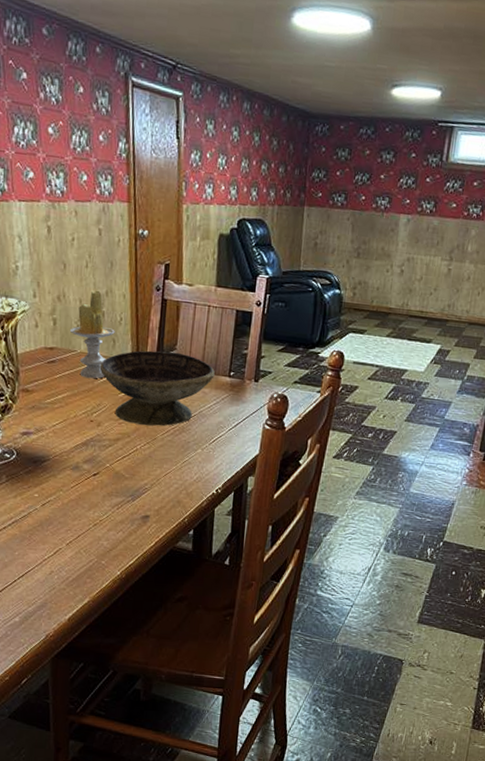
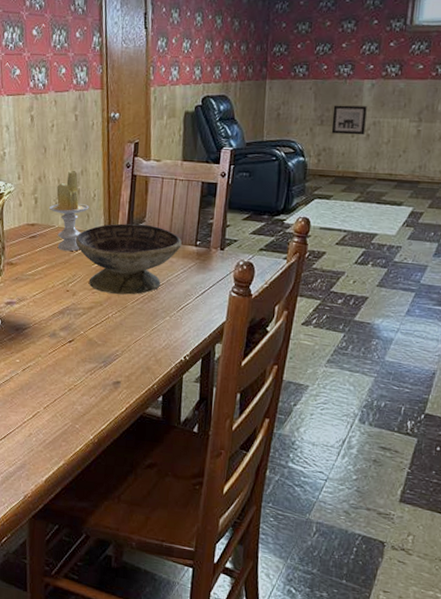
wall art: none [367,238,402,271] -> present [331,105,367,135]

